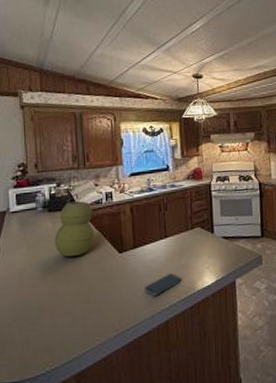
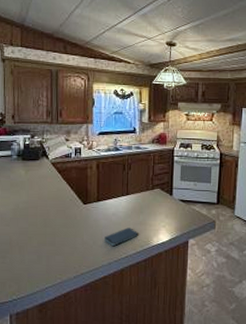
vase: present [55,201,95,257] -> none [26,153,63,202]

